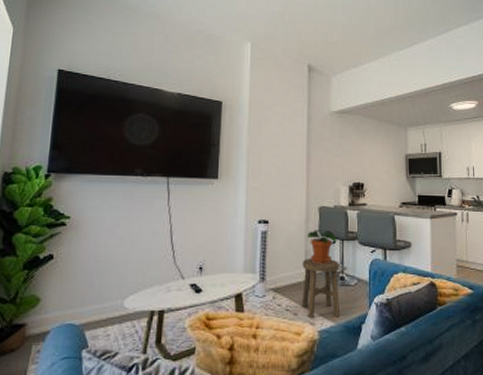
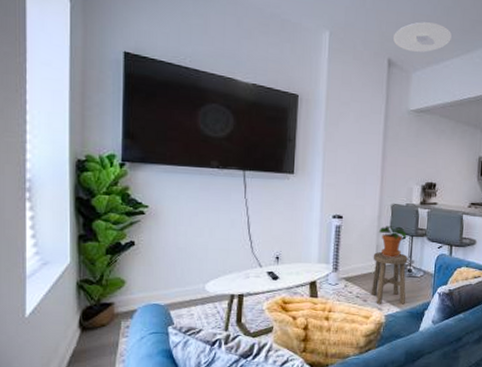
ceiling light: none [312,30,368,57] -> present [393,22,452,53]

